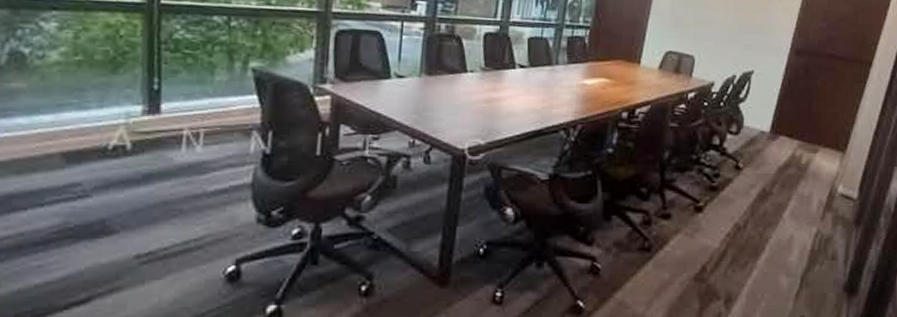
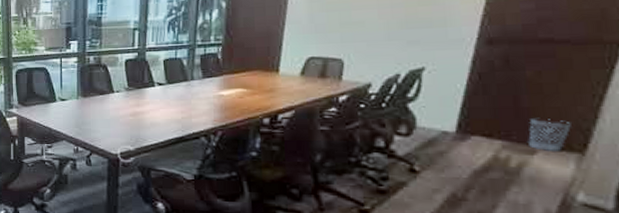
wastebasket: none [814,121,840,150] -> present [528,117,571,151]

